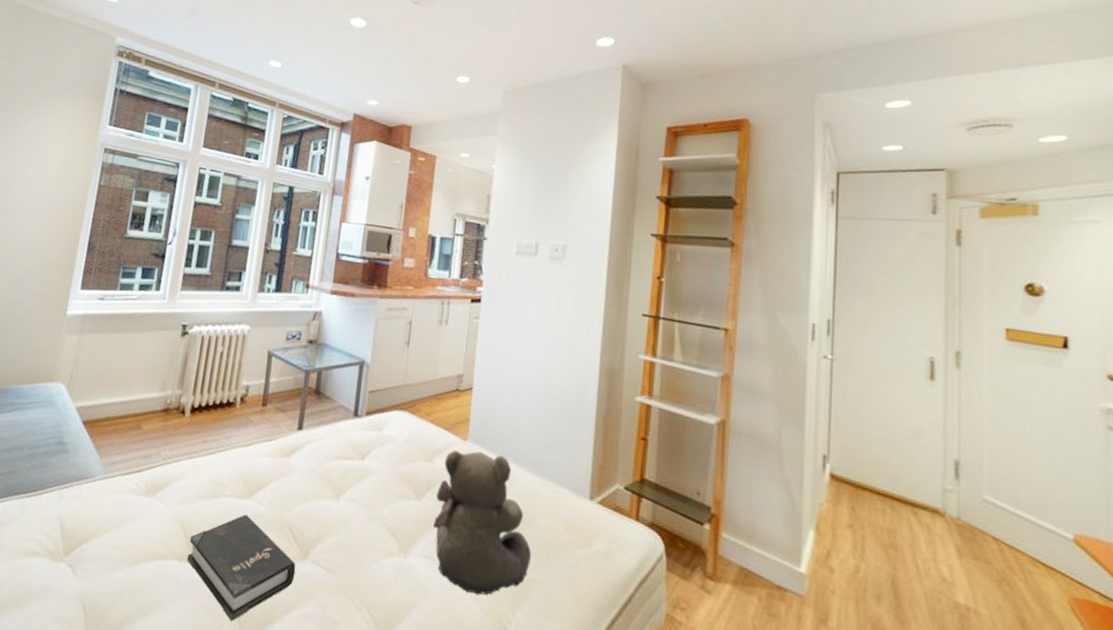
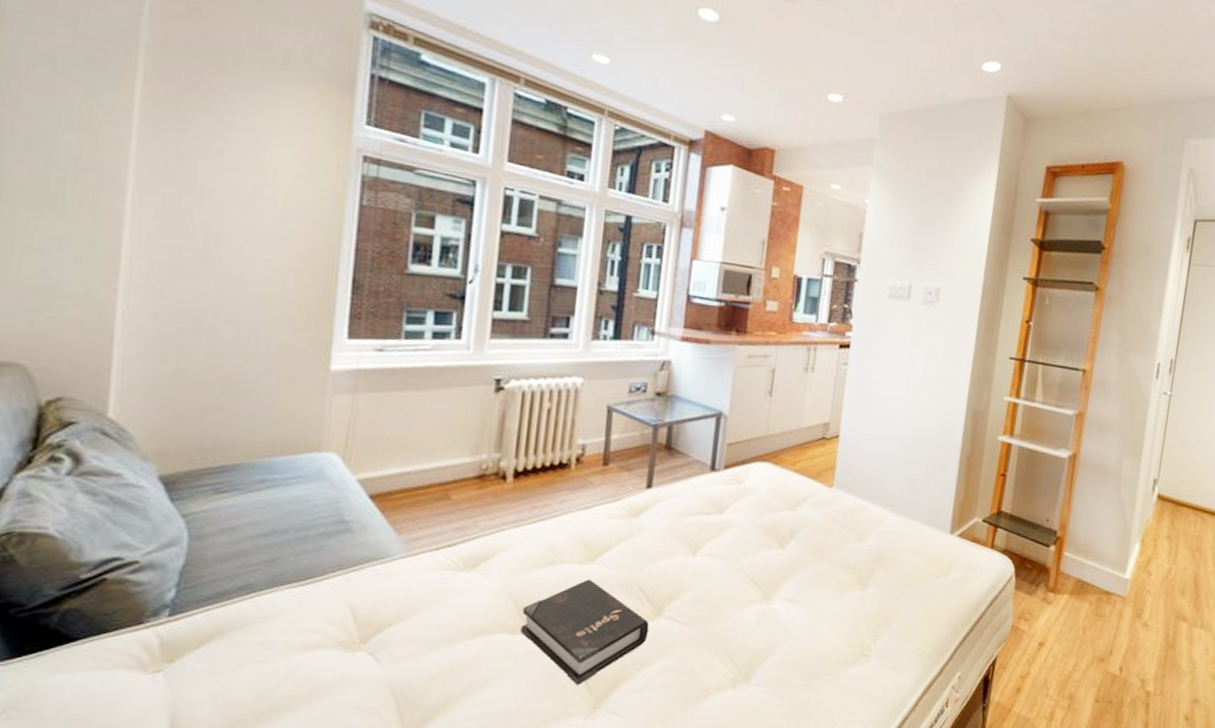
teddy bear: present [433,450,531,595] -> none [797,497,893,630]

